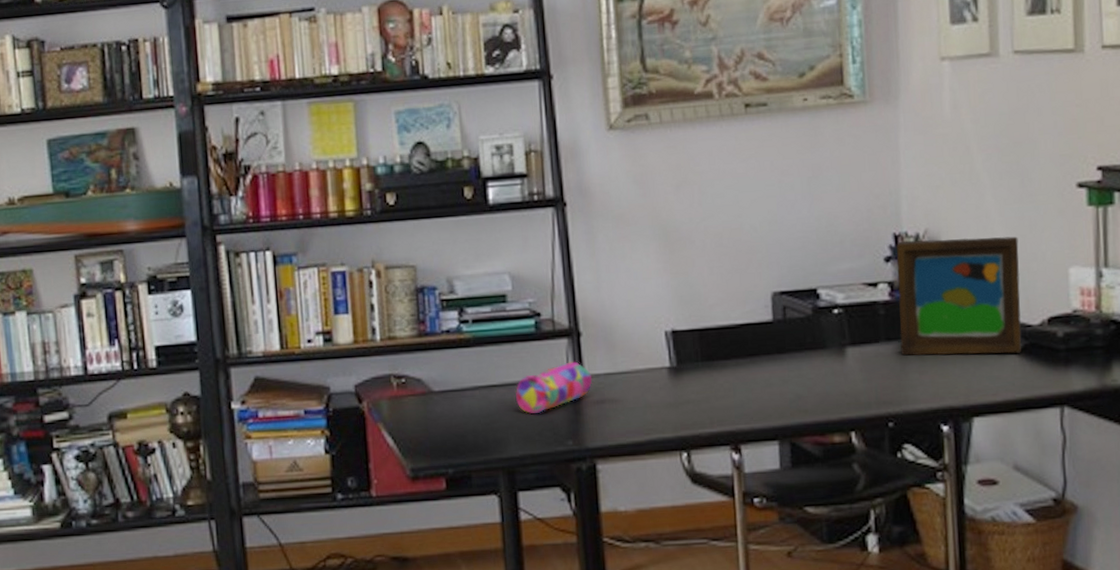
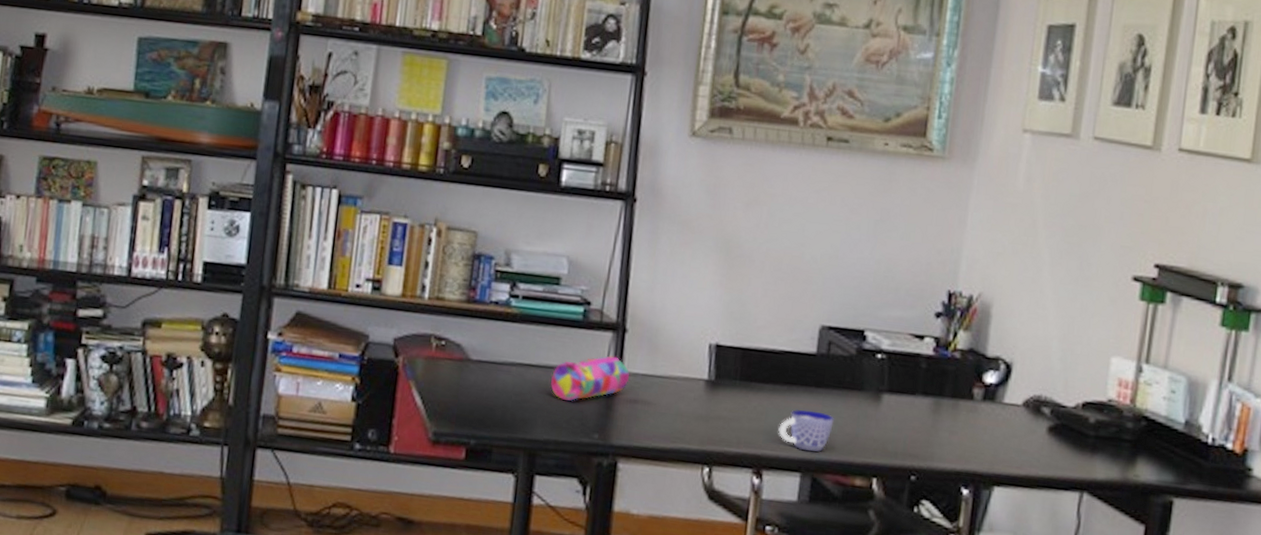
cup: none [749,377,803,419] -> present [778,409,835,452]
picture frame: present [897,236,1022,356] -> none [935,299,1068,431]

